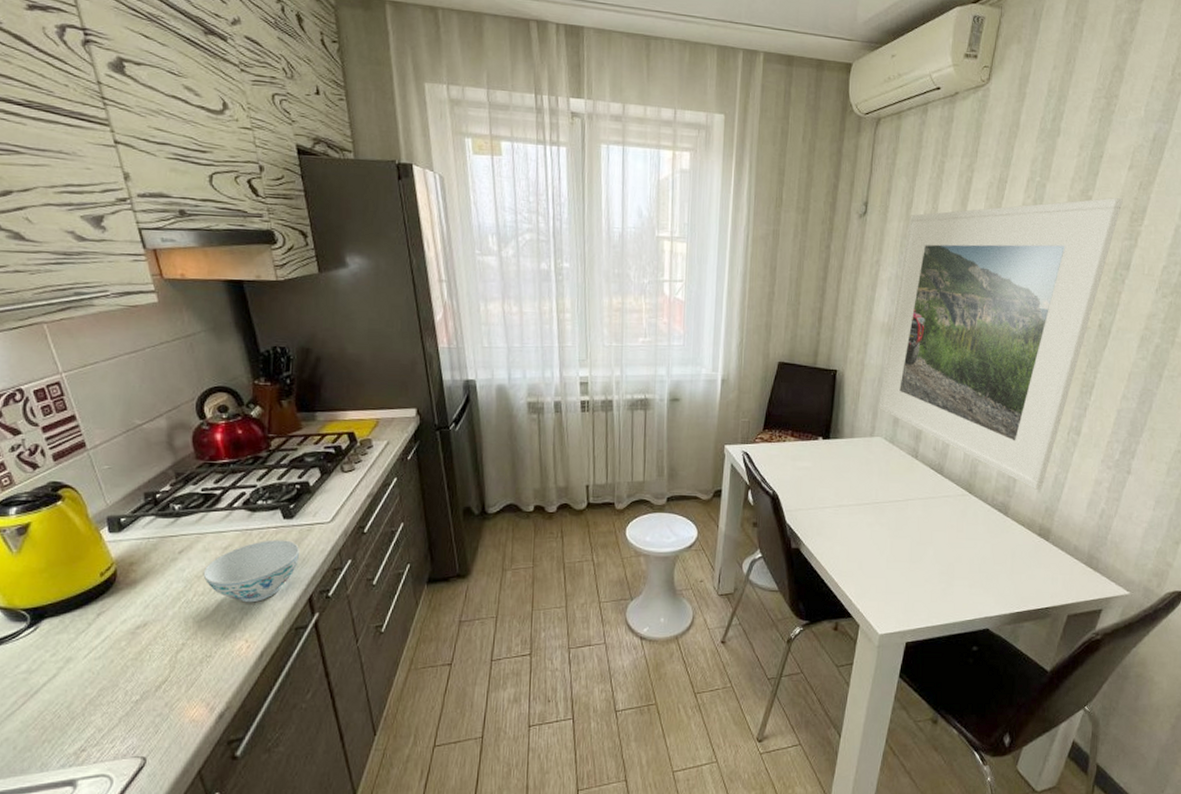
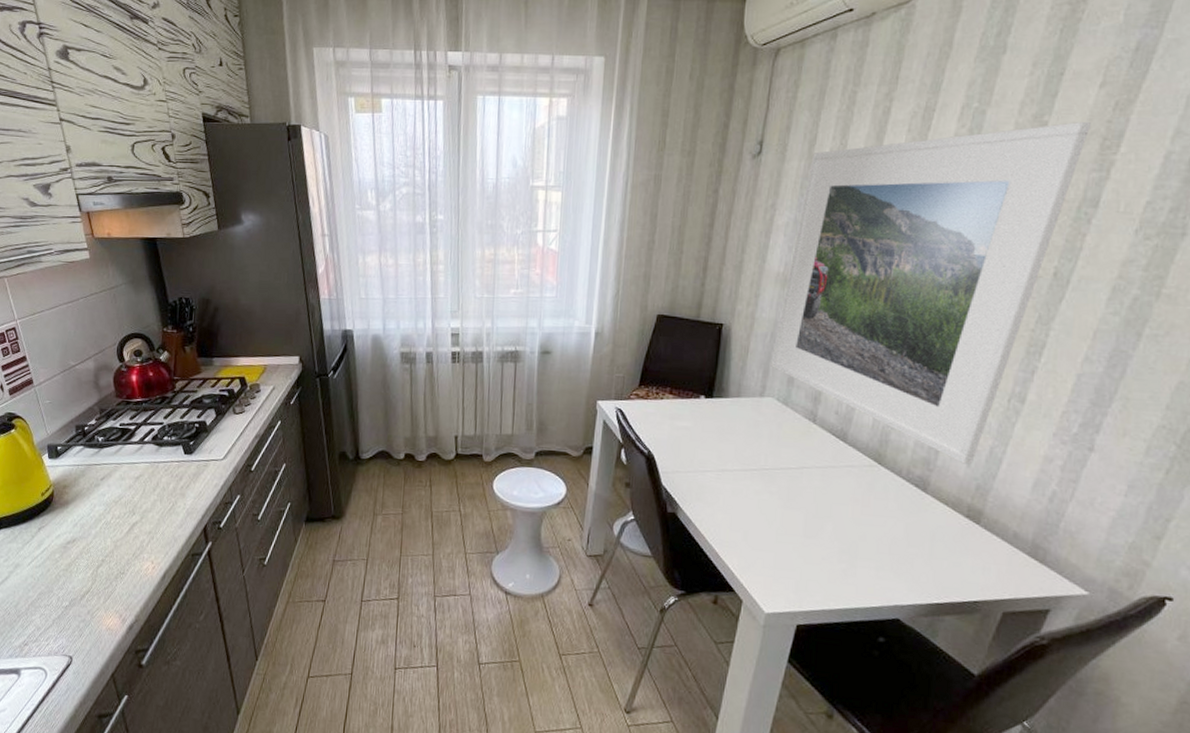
bowl: present [203,539,299,603] -> none [119,472,197,529]

